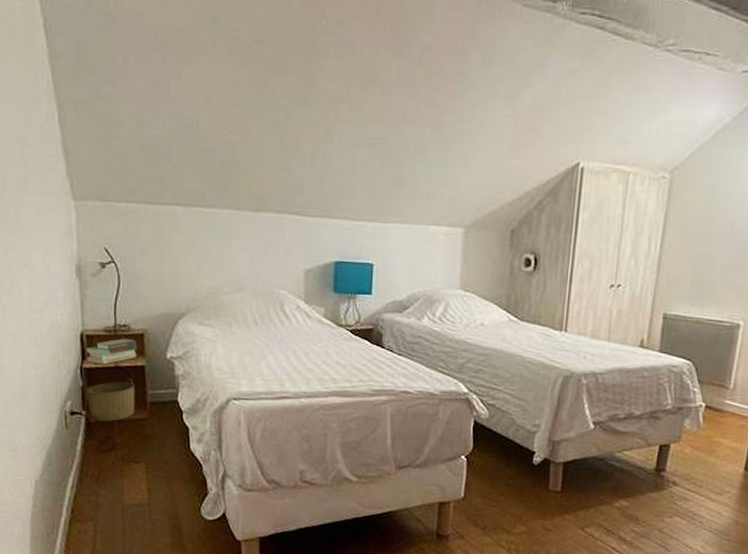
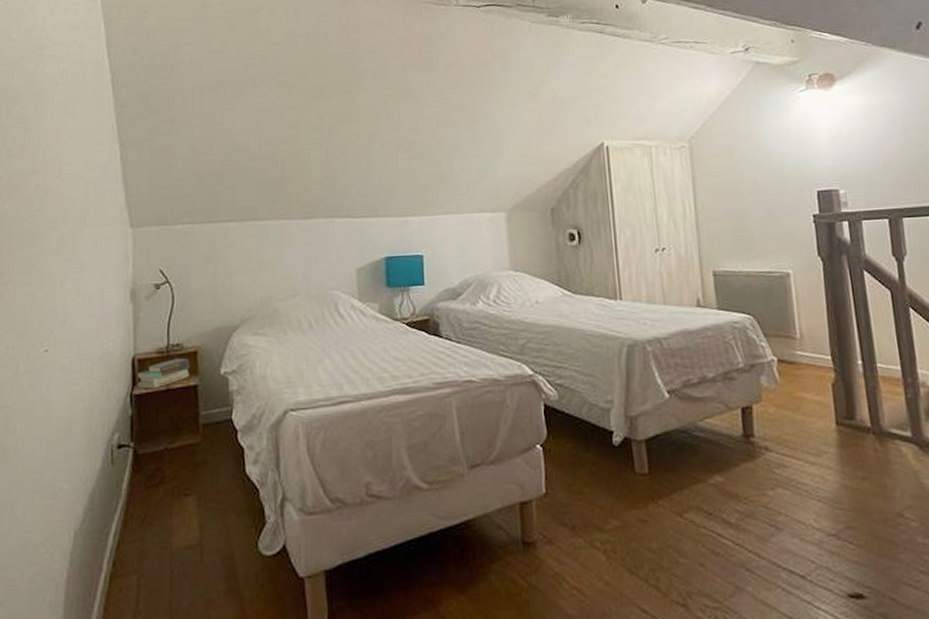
basket: present [84,377,135,422] -> none [133,399,187,453]

